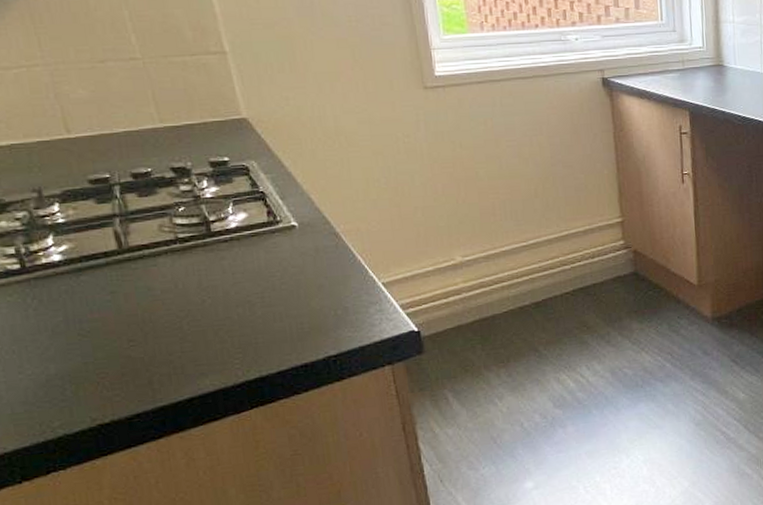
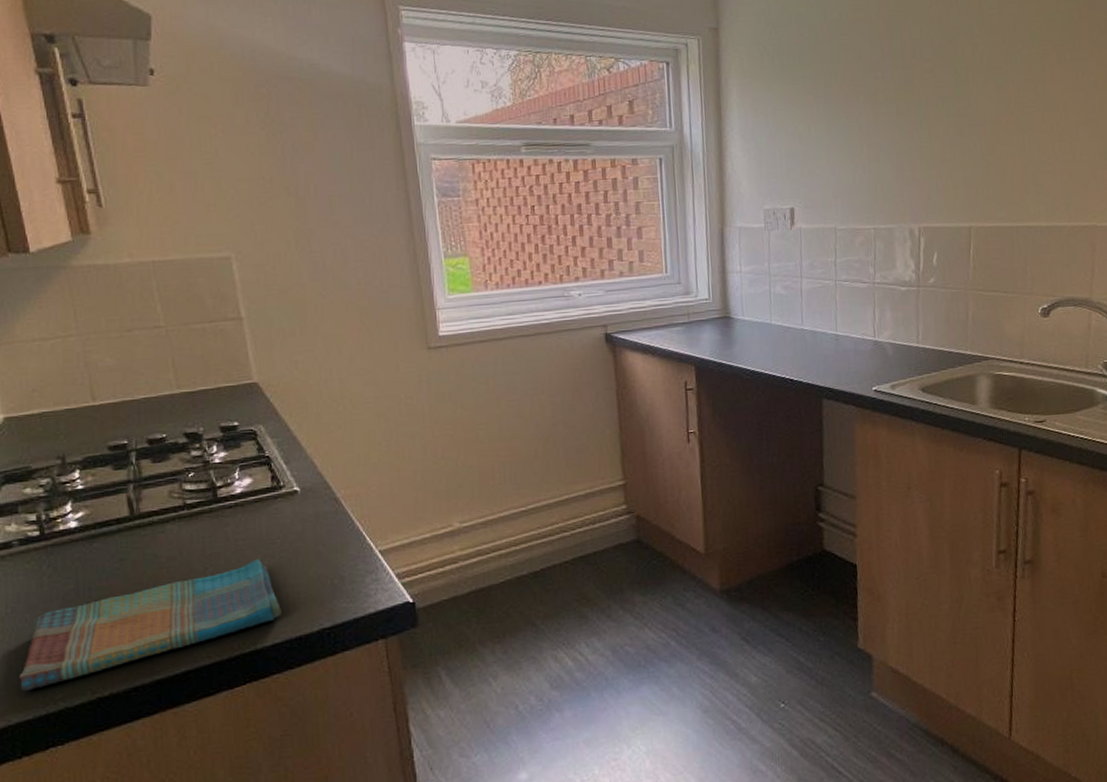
dish towel: none [11,291,285,420] -> present [19,559,282,691]

